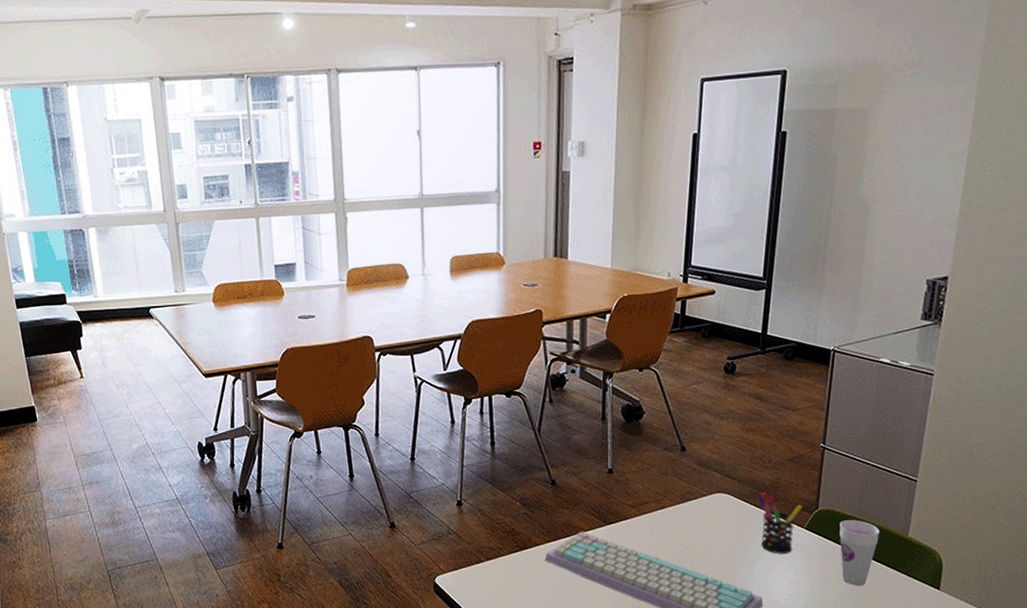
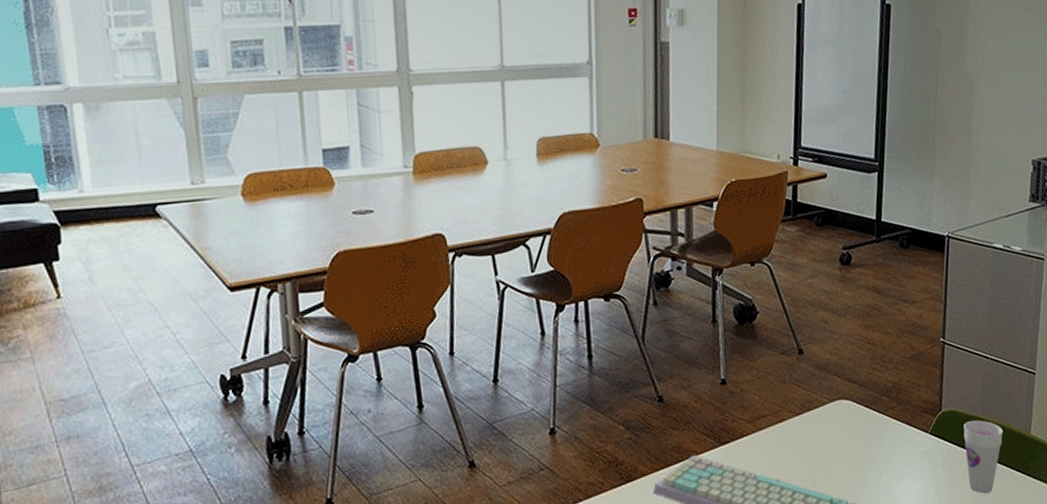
pen holder: present [759,492,802,554] -> none [882,395,926,465]

